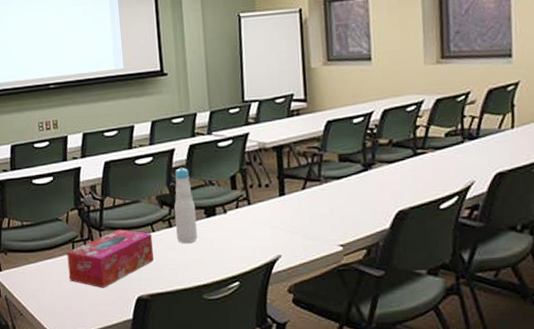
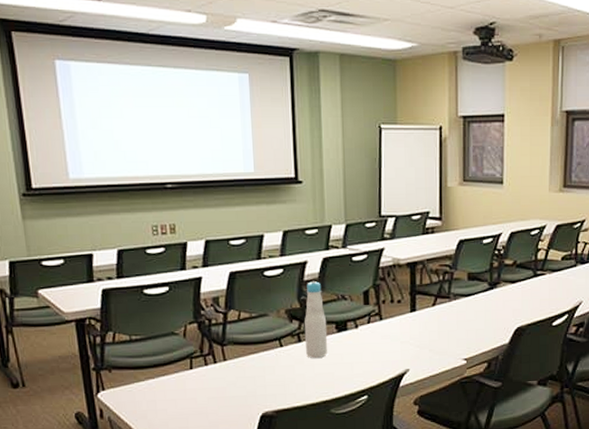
tissue box: present [67,229,154,288] -> none [183,344,280,406]

